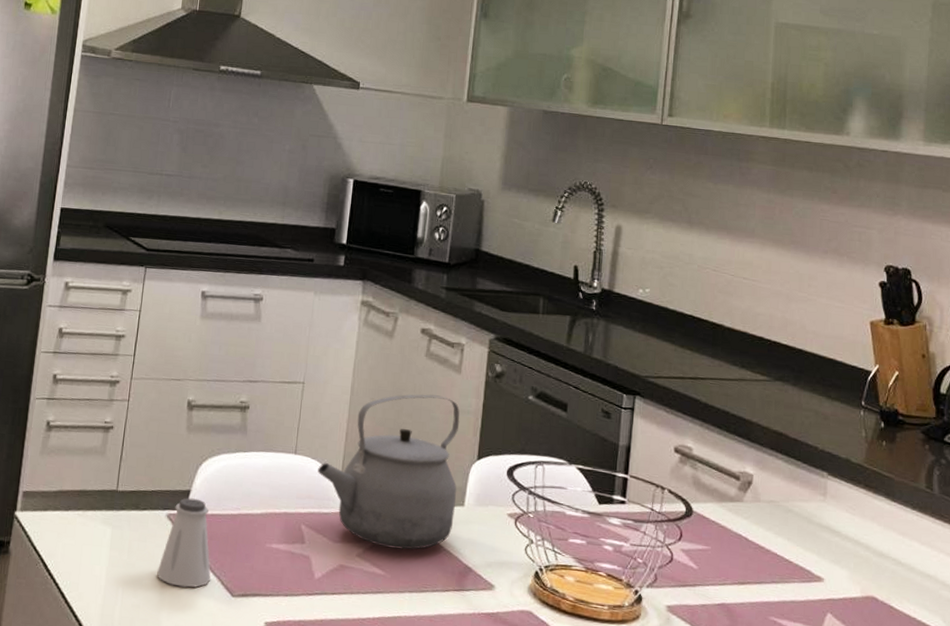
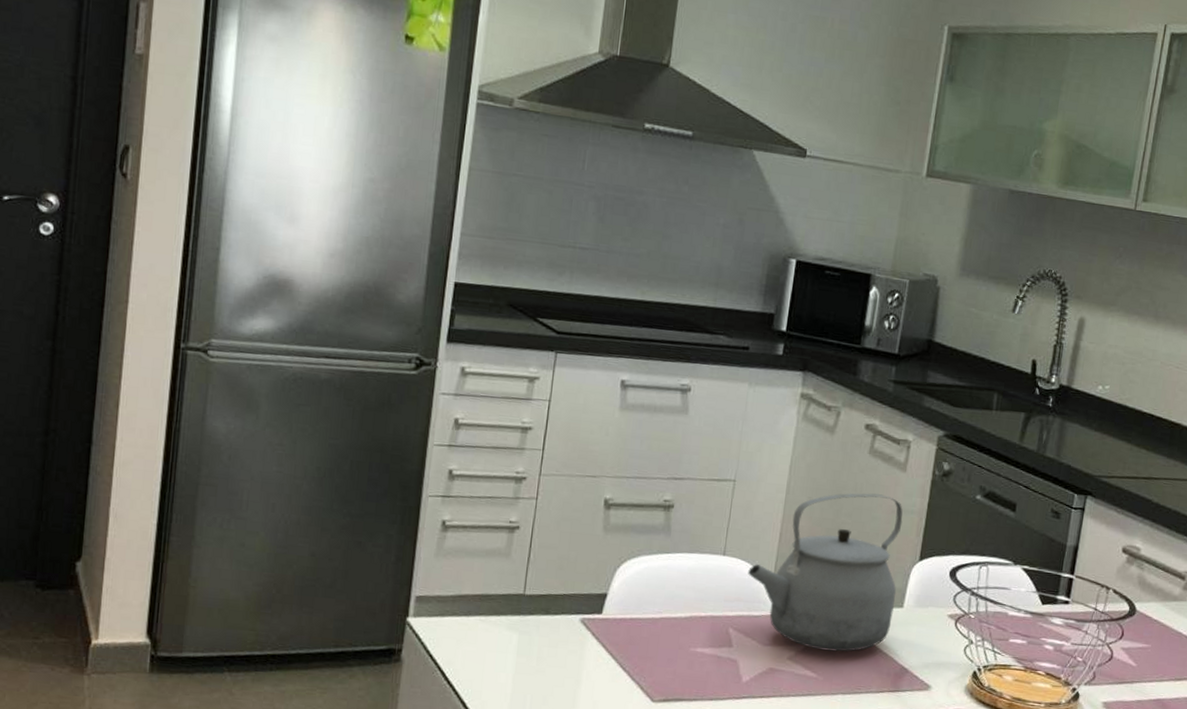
saltshaker: present [157,497,211,588] -> none [570,601,630,694]

